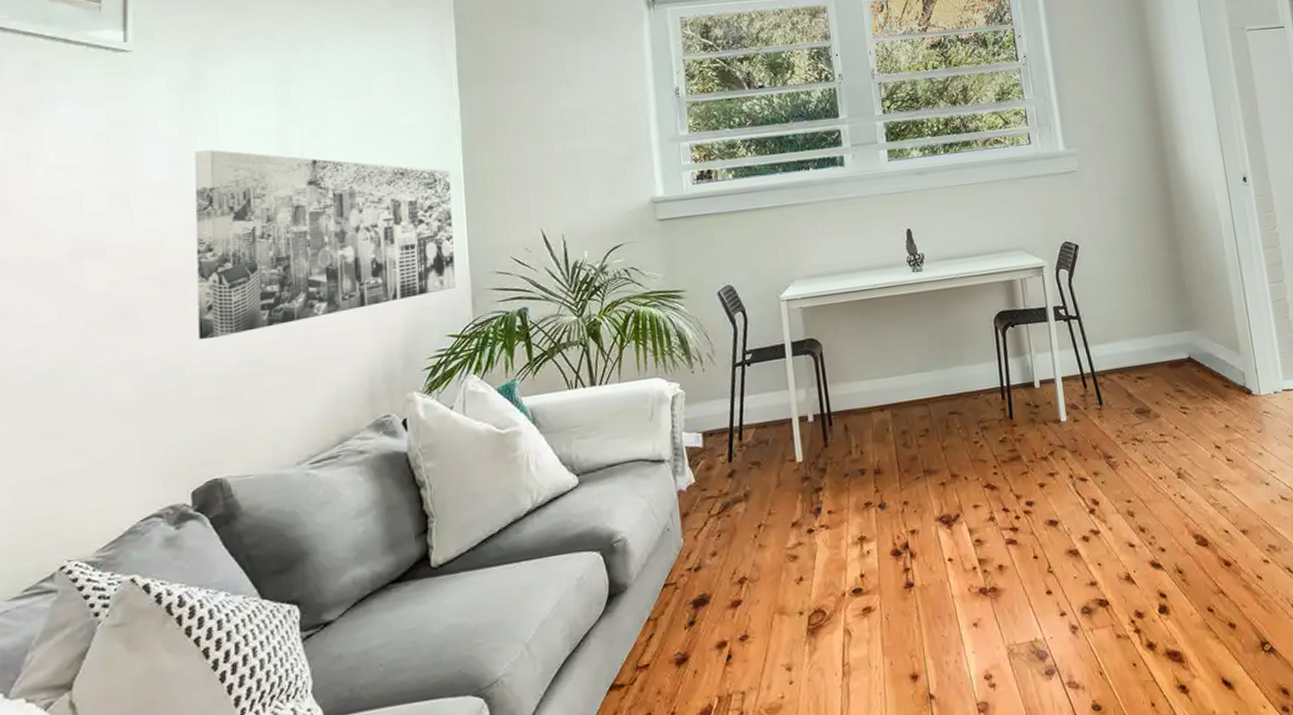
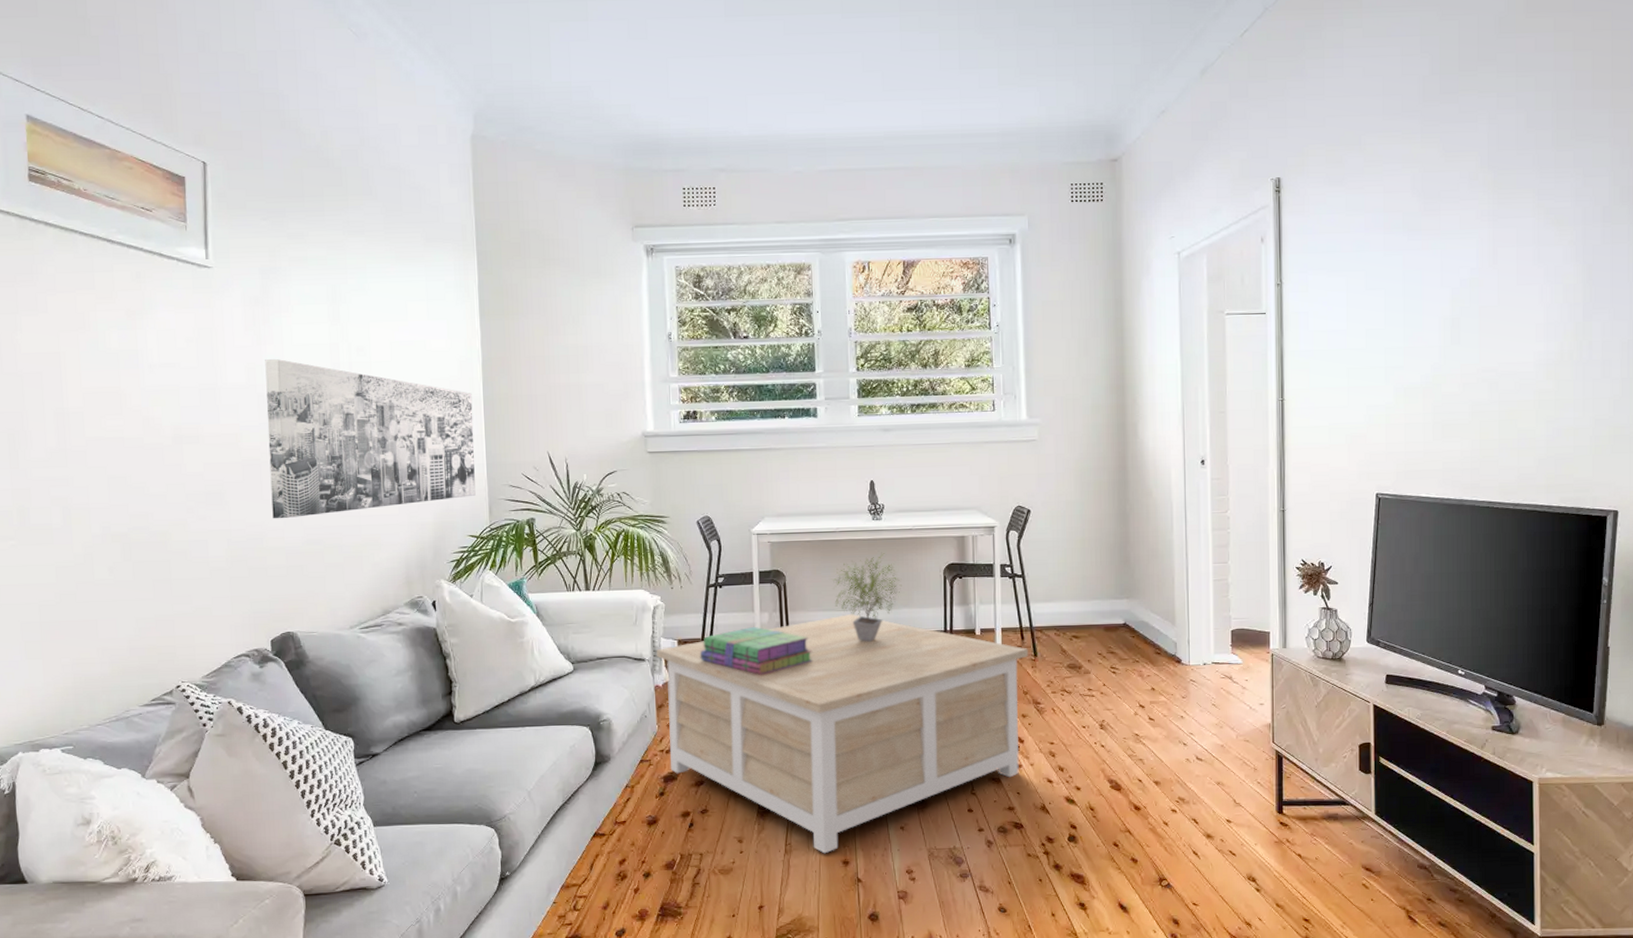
coffee table: none [678,379,1098,670] -> present [657,614,1029,854]
stack of books: none [729,406,858,463] -> present [700,626,812,675]
potted plant: none [872,306,951,410] -> present [831,552,902,642]

